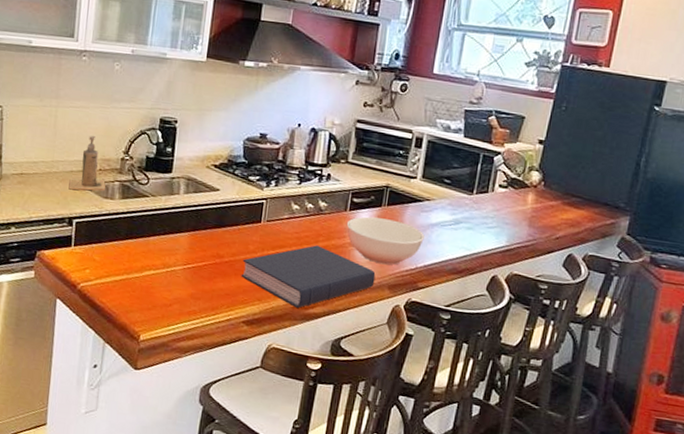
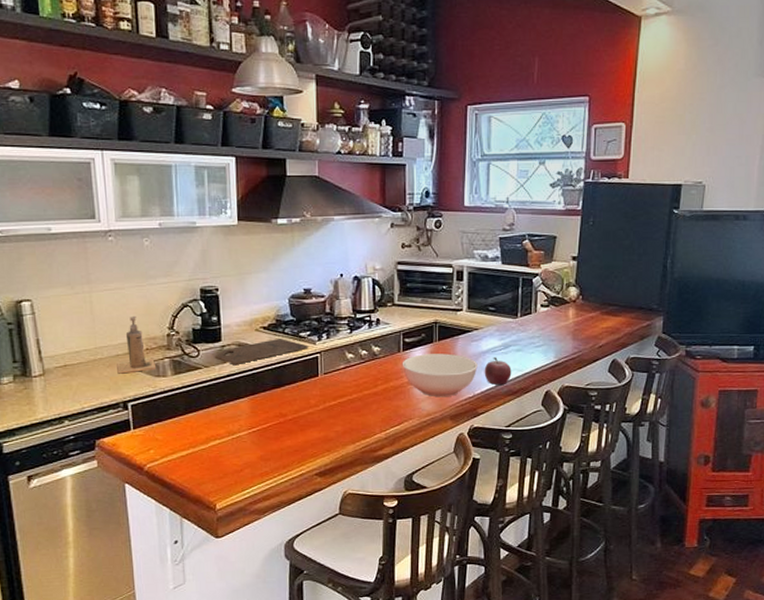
cutting board: none [162,178,256,199] -> present [214,339,309,366]
book: present [241,245,376,308] -> none [306,389,437,452]
fruit: none [429,231,460,262] -> present [484,357,512,385]

